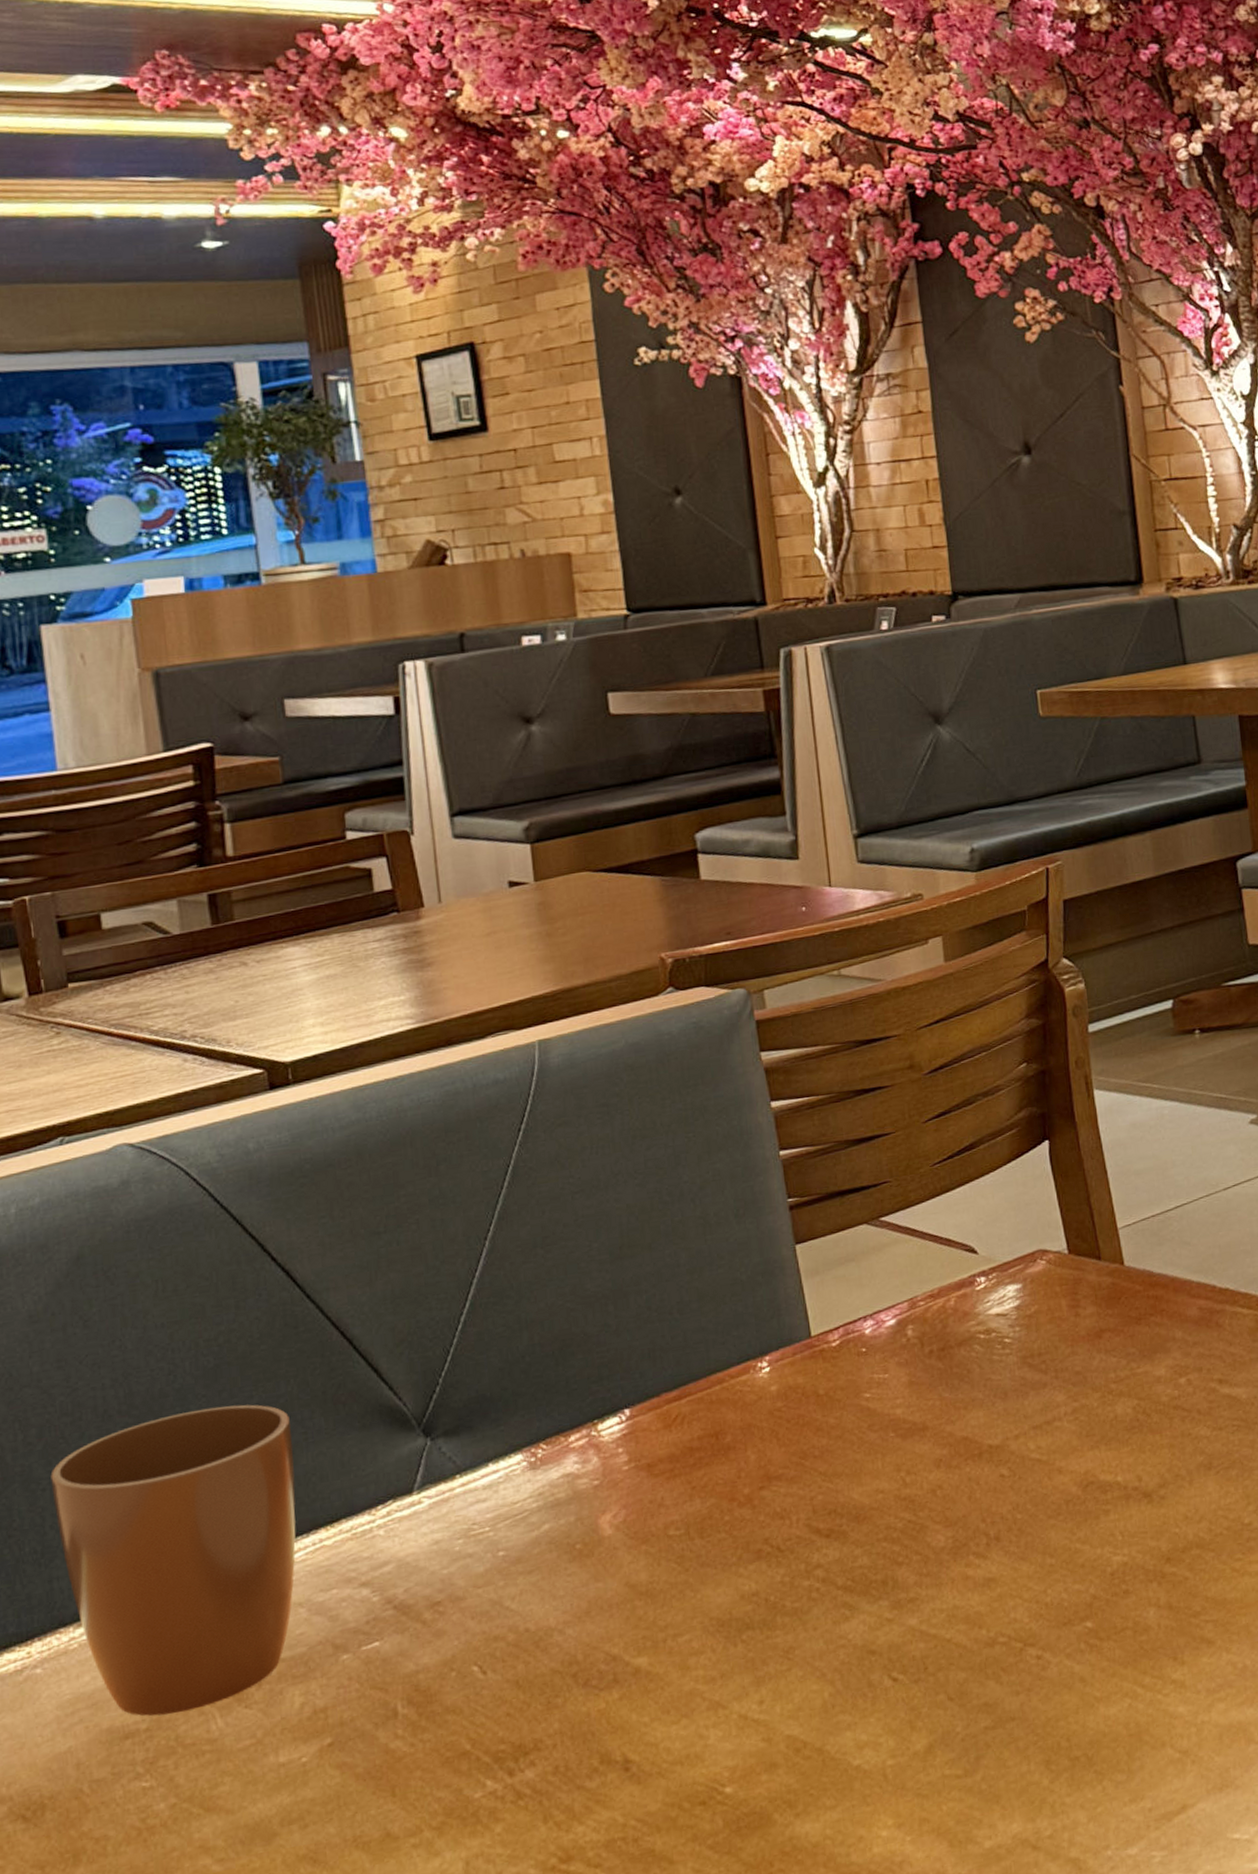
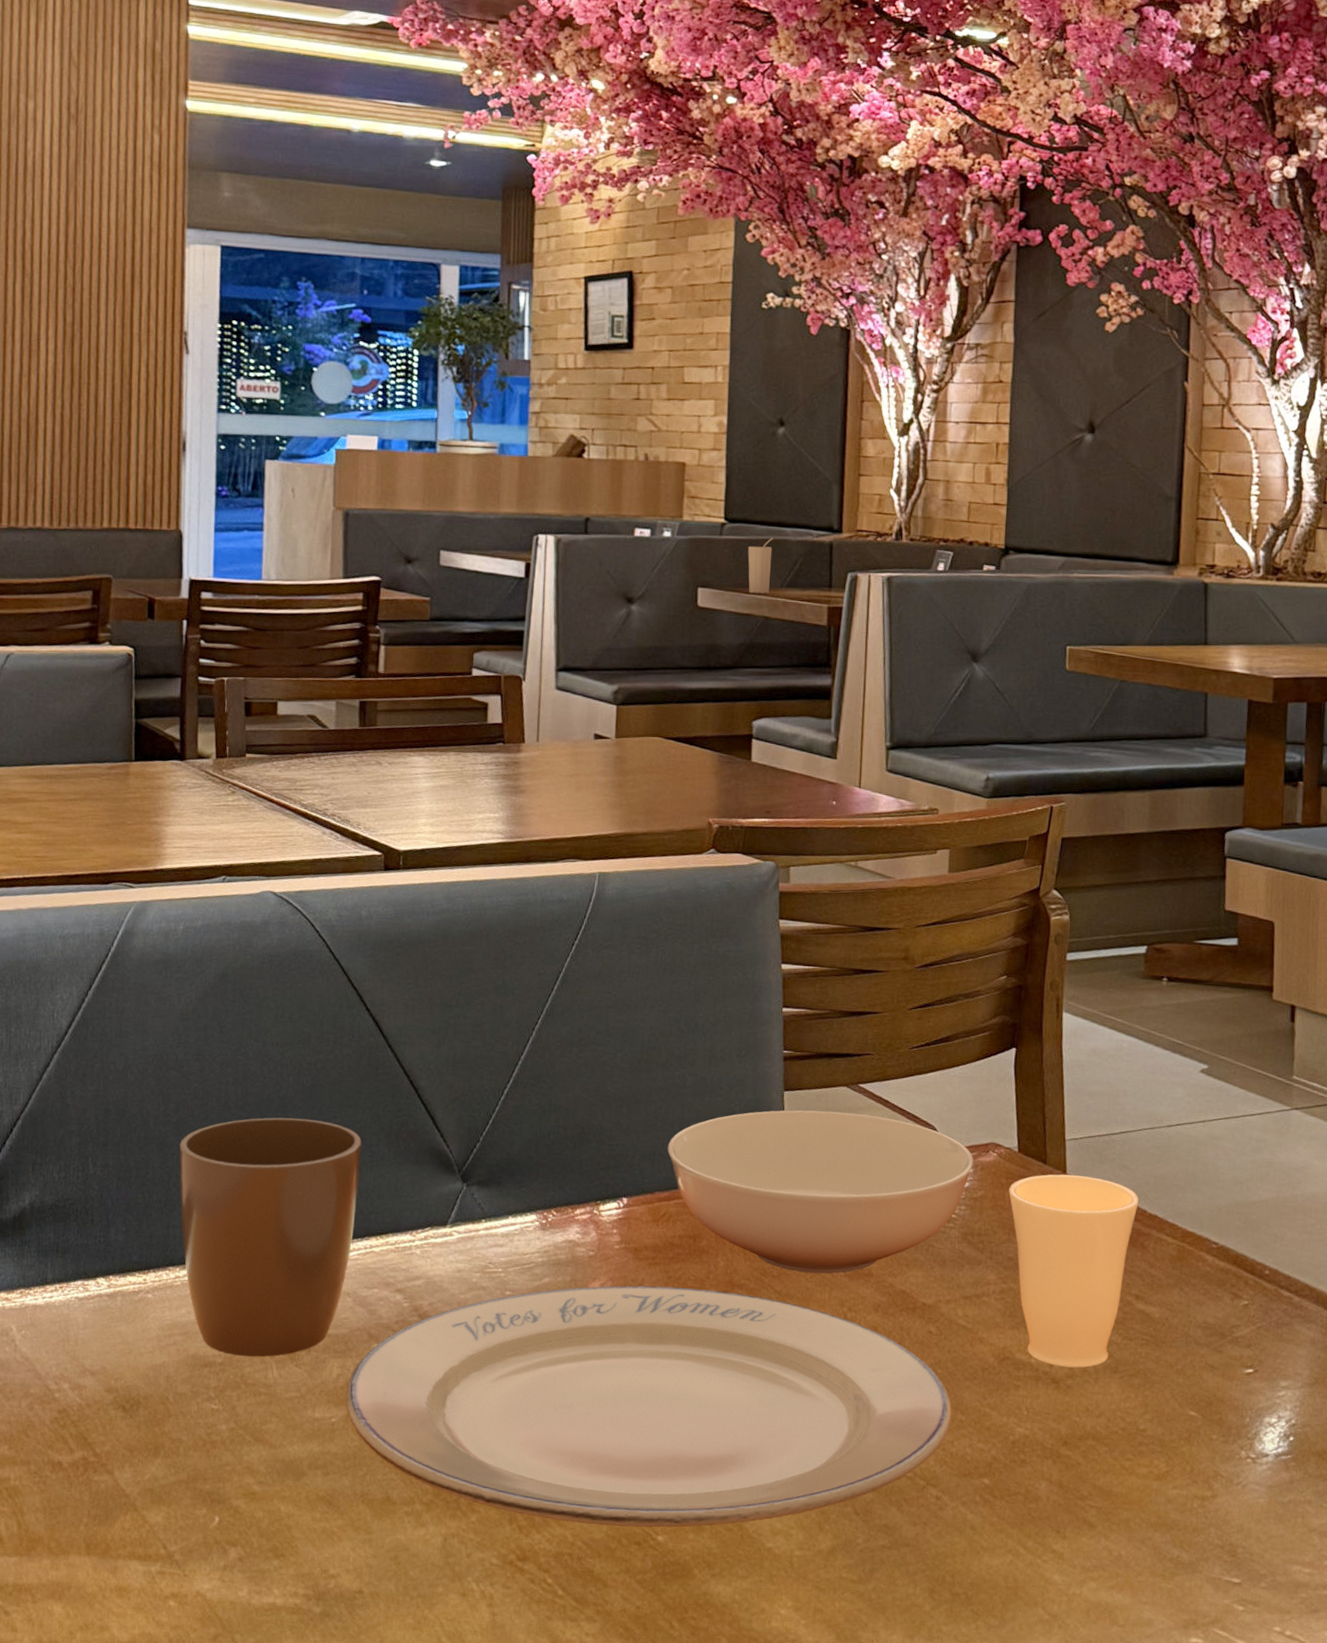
plate: none [314,1482,1041,1811] -> present [345,1285,953,1528]
cup: none [660,623,692,690] -> present [748,538,773,595]
bowl: none [668,1248,1022,1446] -> present [667,1110,974,1274]
cup: none [1064,1261,1207,1479] -> present [1009,1174,1139,1368]

